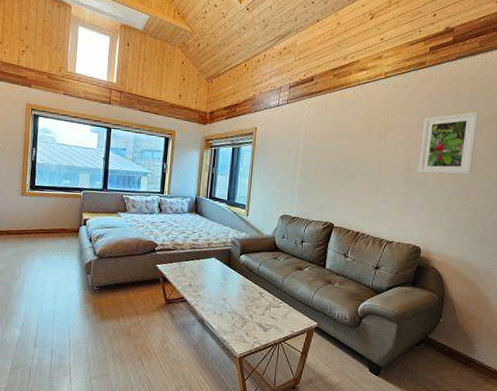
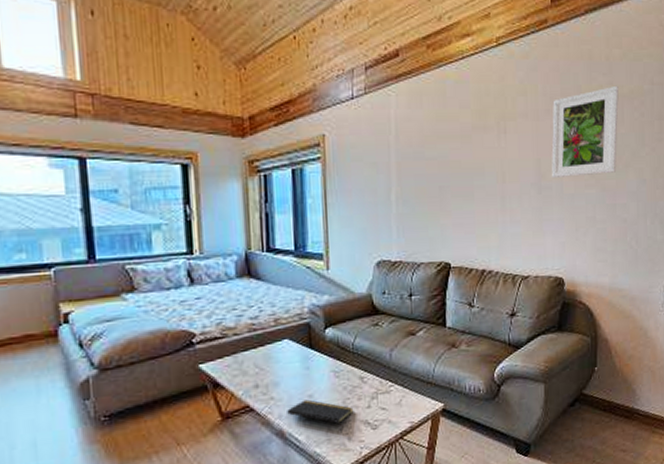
notepad: none [208,301,253,327] -> present [287,399,354,431]

